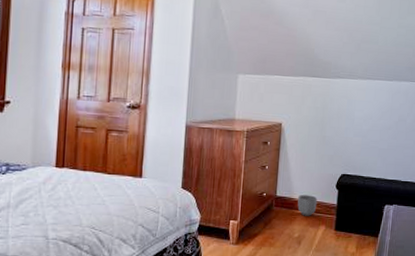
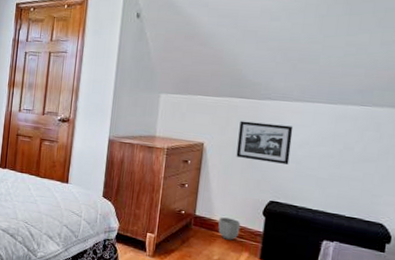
picture frame: none [311,99,359,139] -> present [236,121,293,165]

